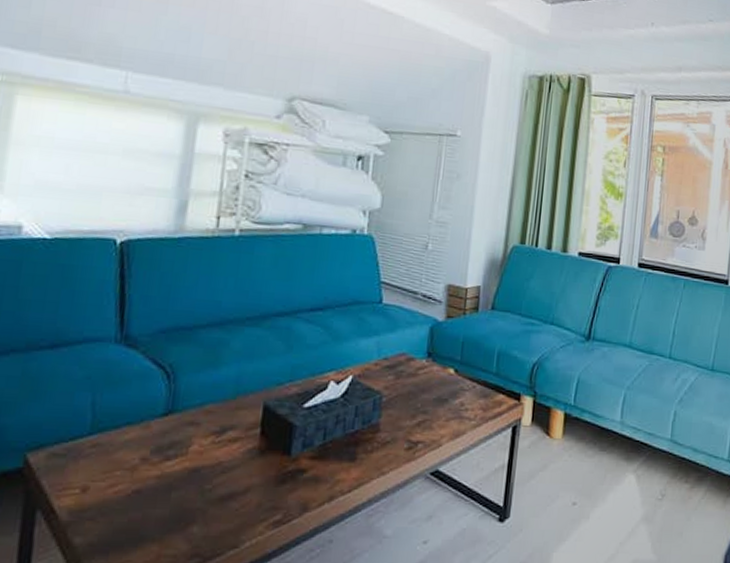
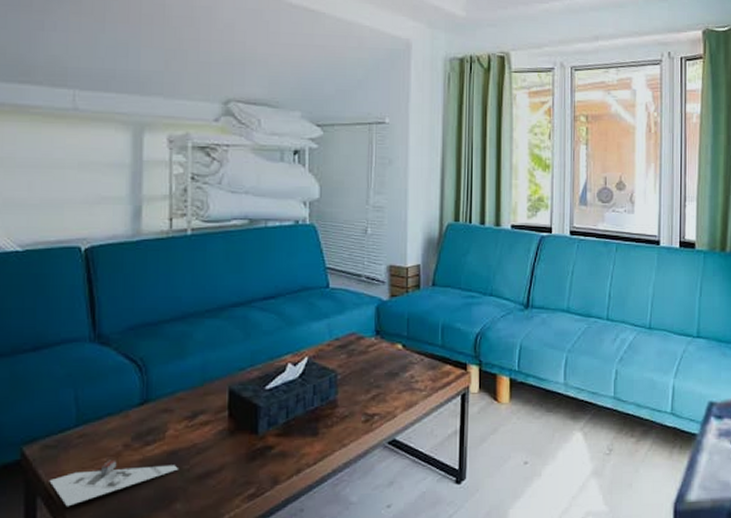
architectural model: none [52,473,199,524] -> present [49,459,178,507]

